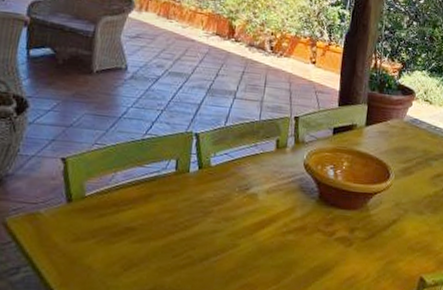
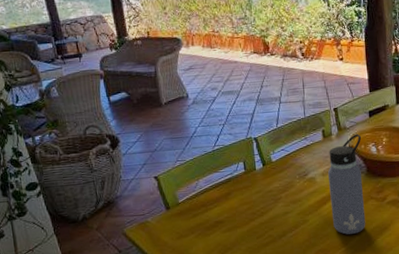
water bottle: none [268,151,320,271] -> present [328,133,366,235]

